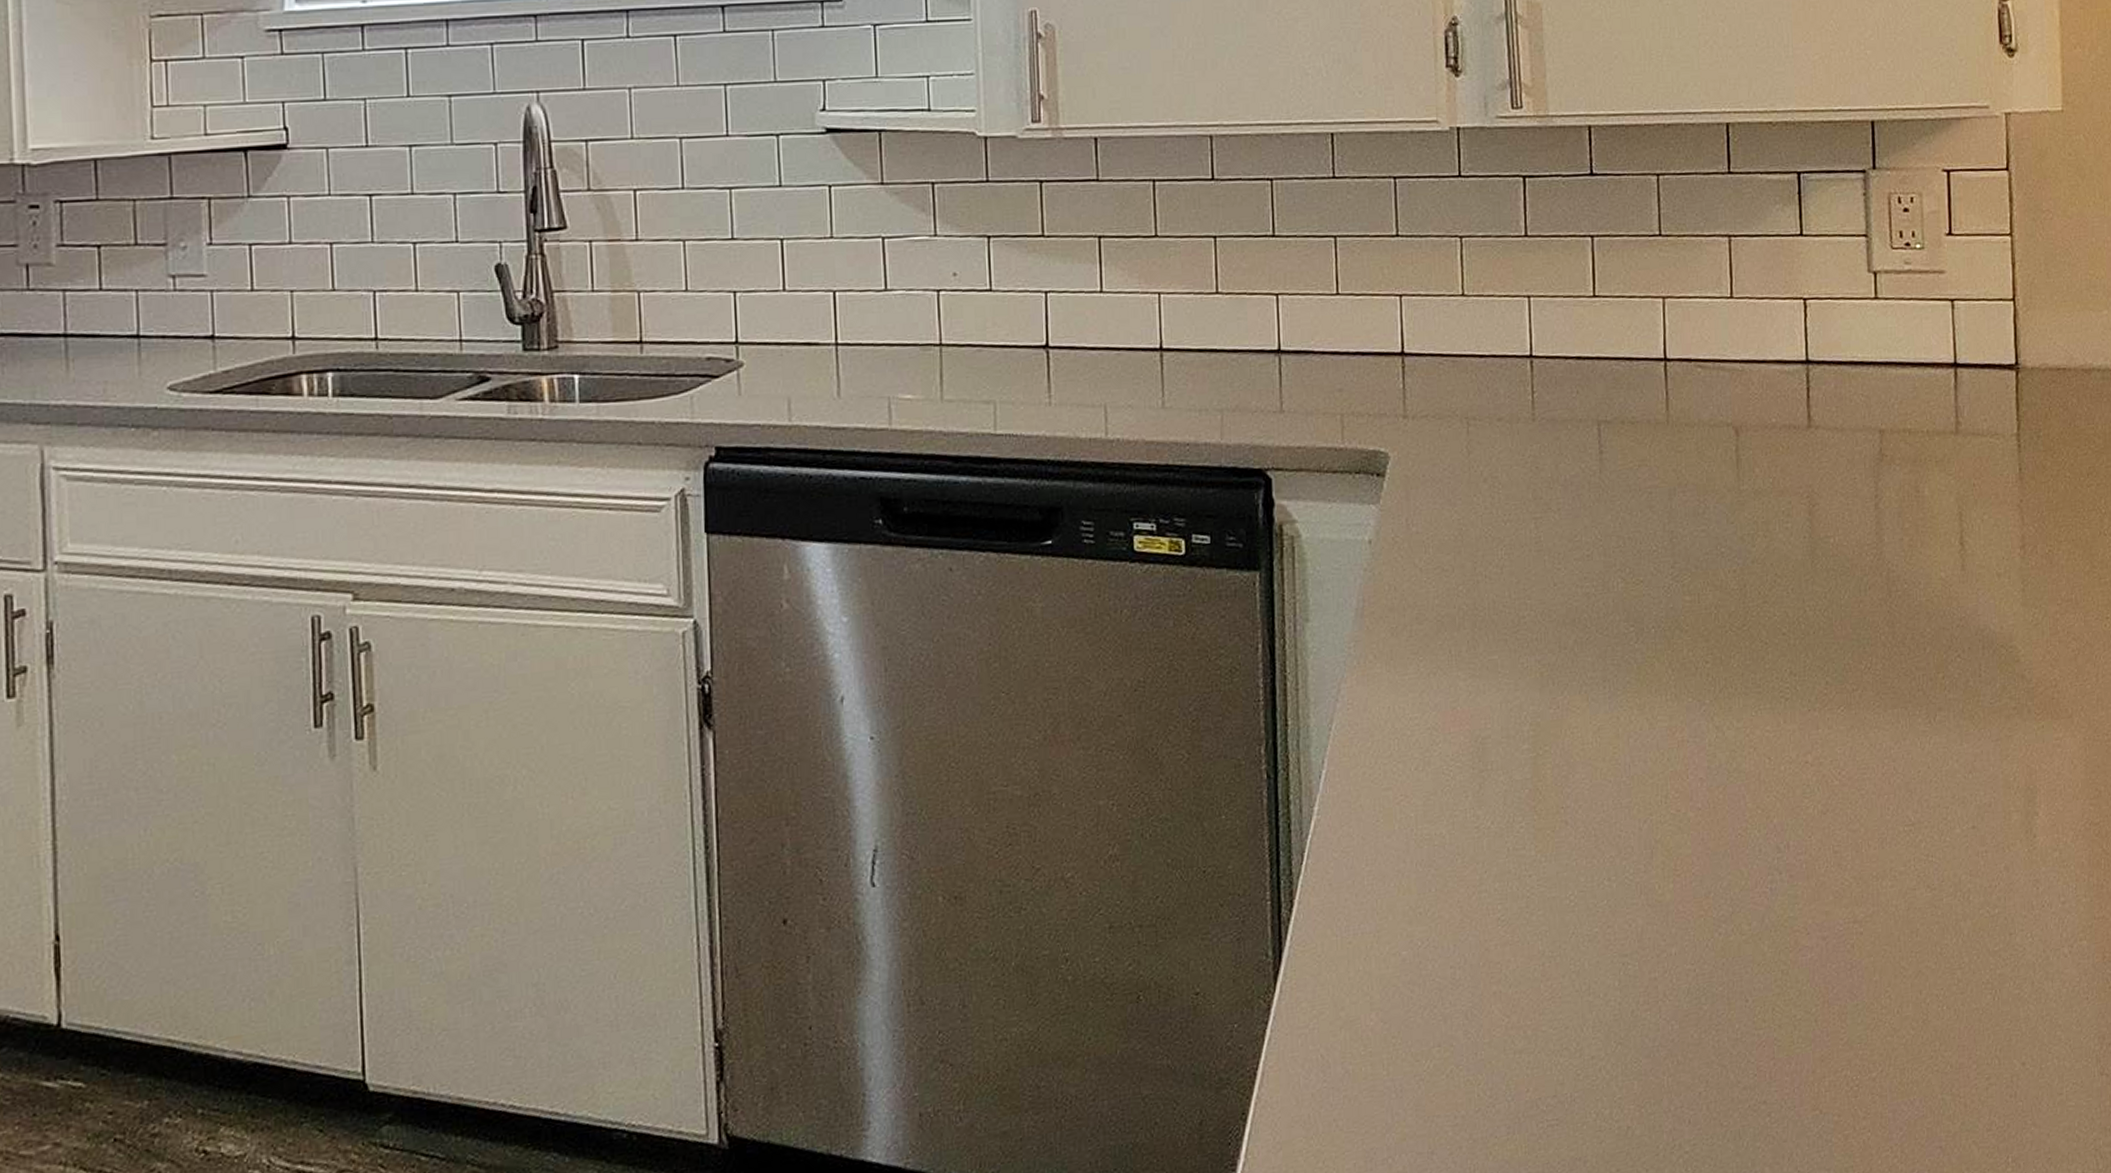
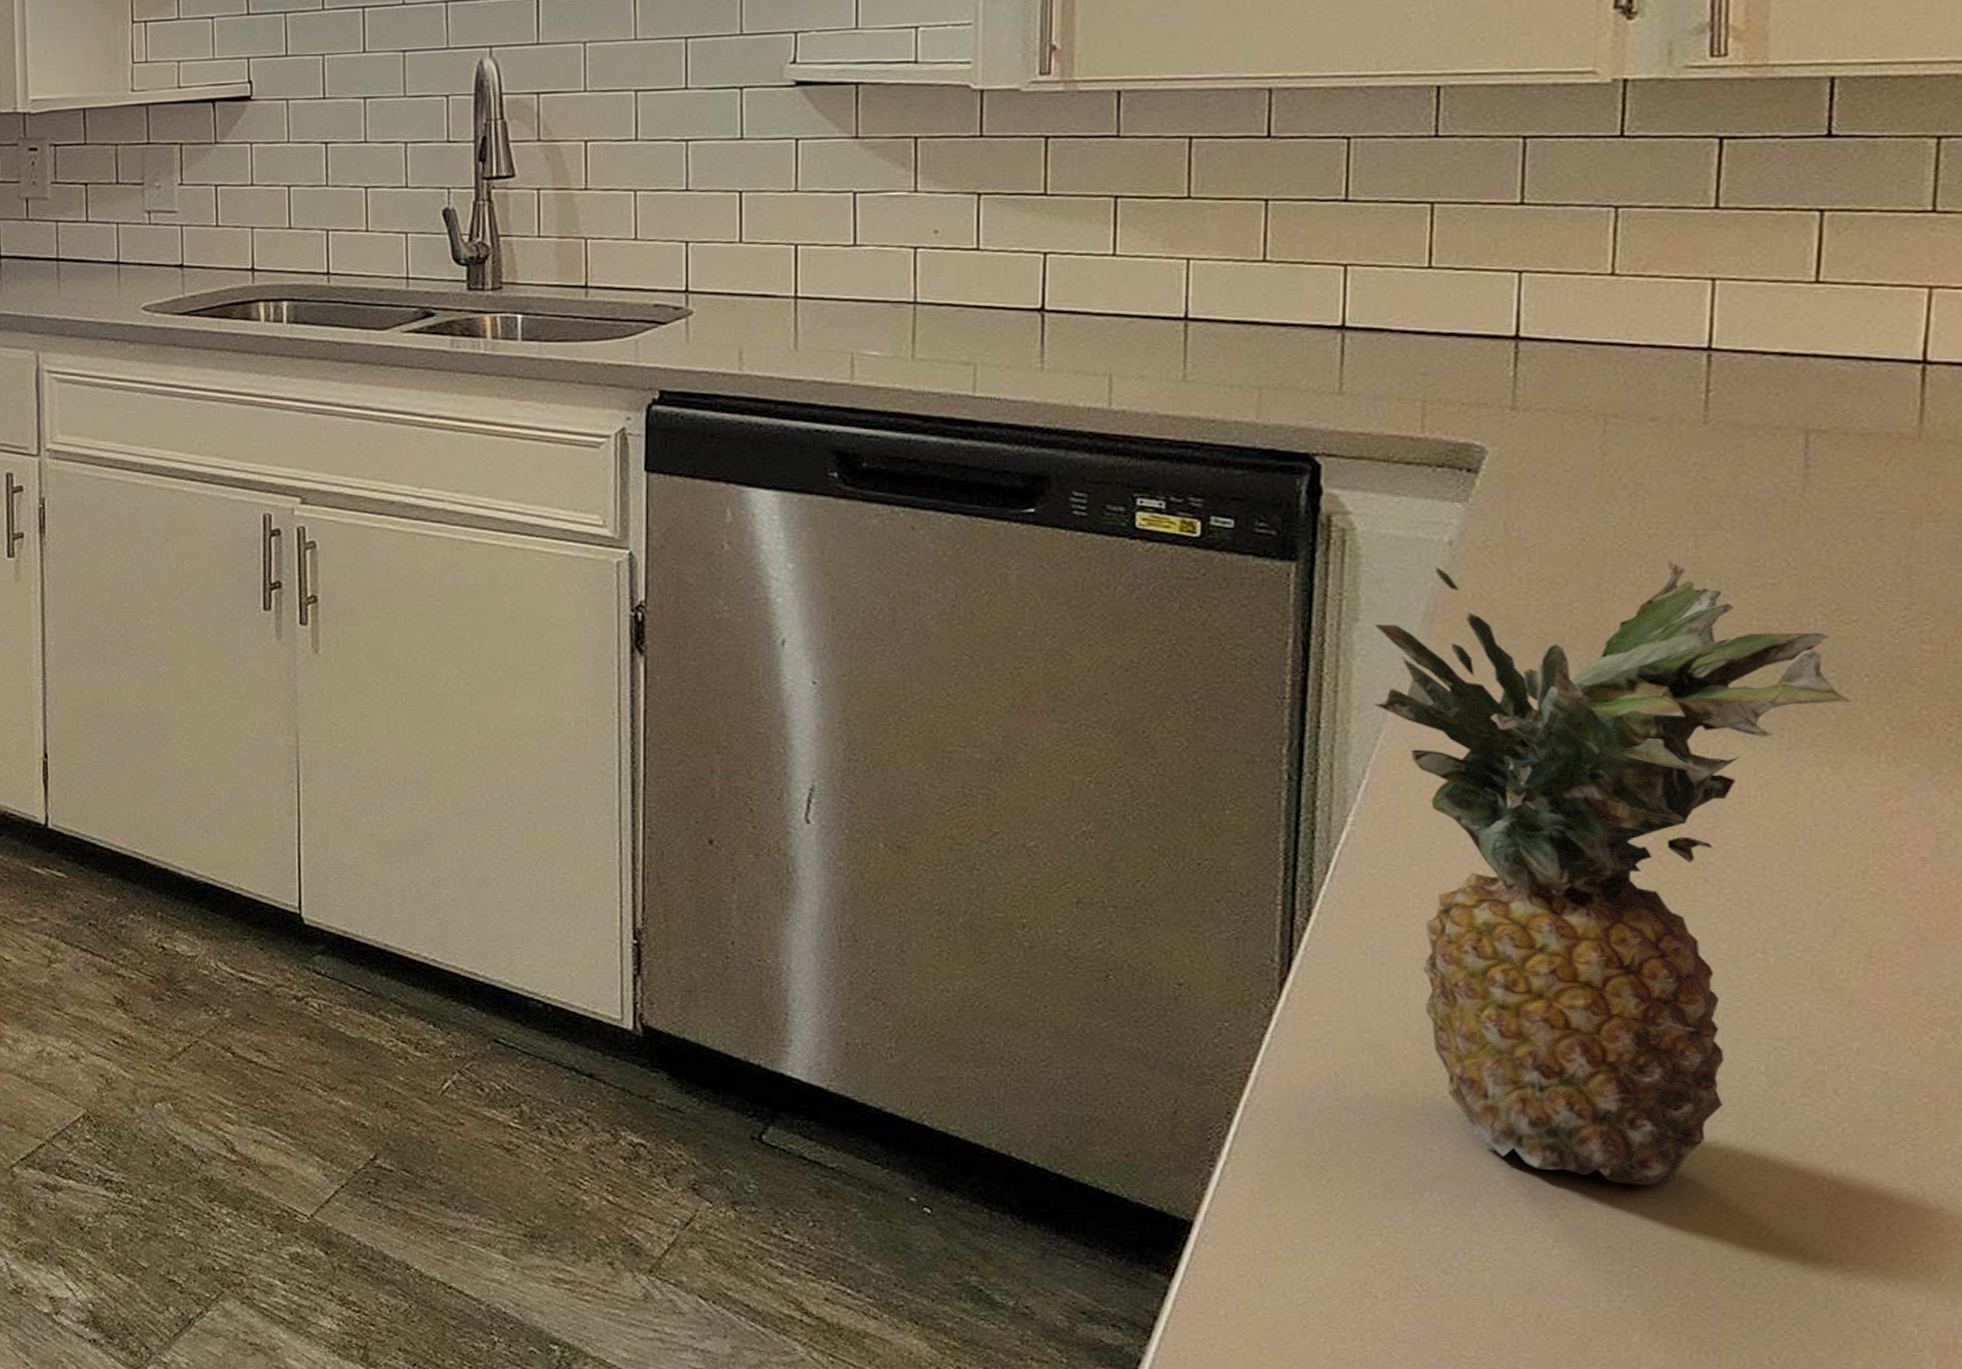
fruit: none [1321,542,1646,1113] -> present [1374,560,1853,1186]

